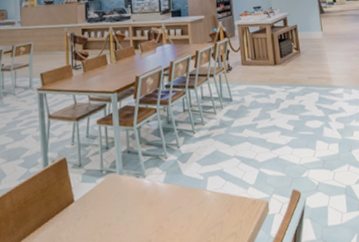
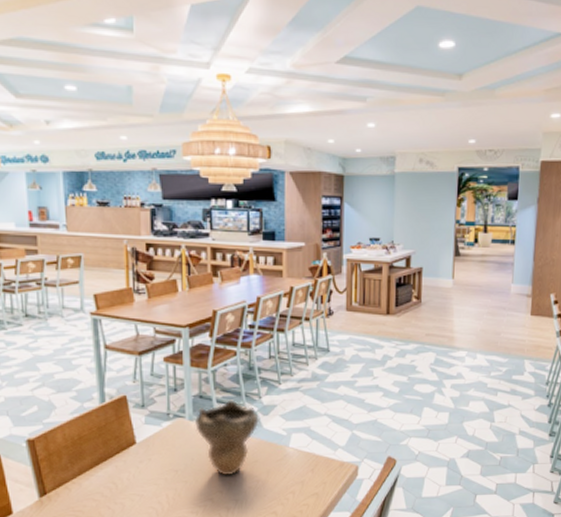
decorative bowl: none [124,151,179,225] -> present [194,400,259,476]

